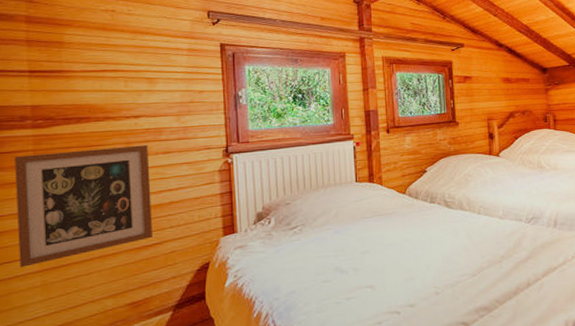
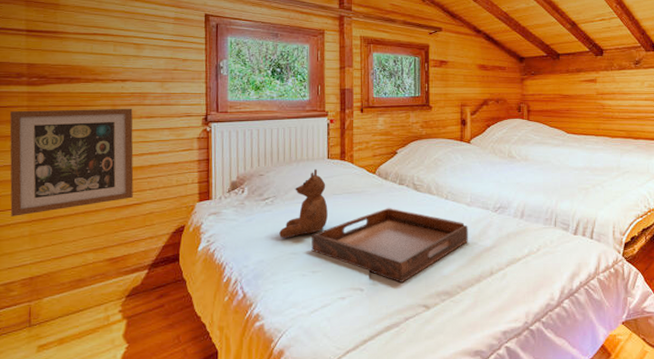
teddy bear: none [310,193,359,267] -> present [279,168,328,238]
serving tray: none [344,226,503,302] -> present [311,207,468,283]

